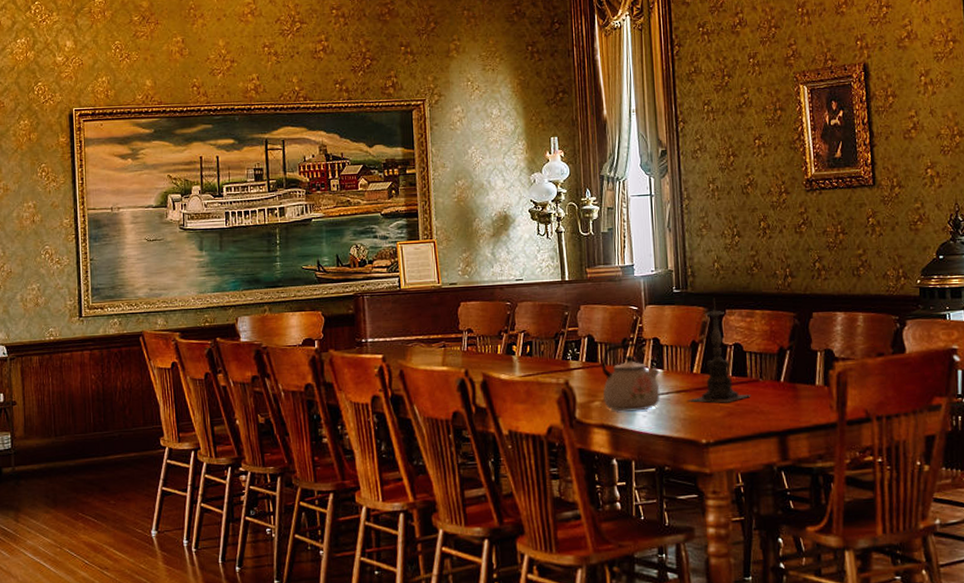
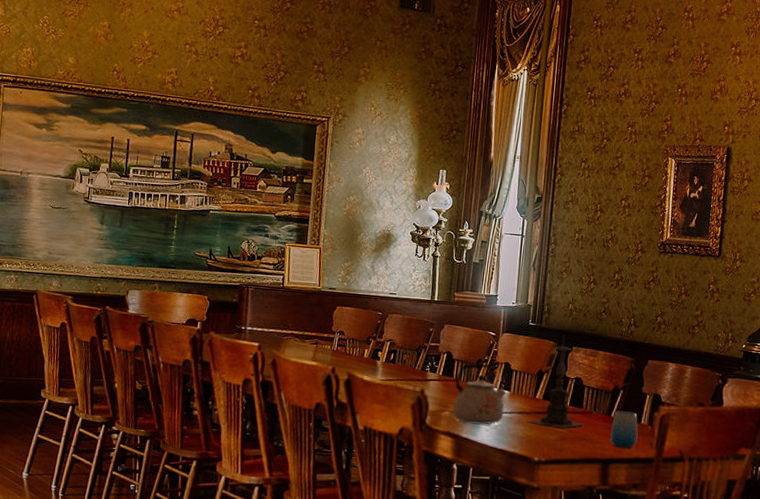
cup: none [783,373,815,416] -> present [610,410,638,448]

